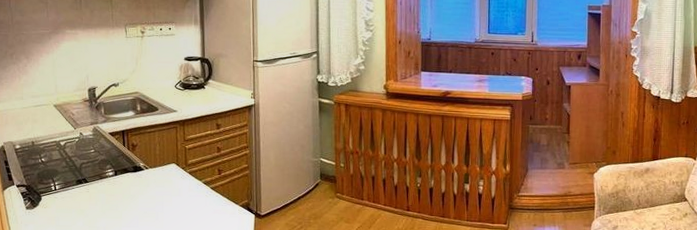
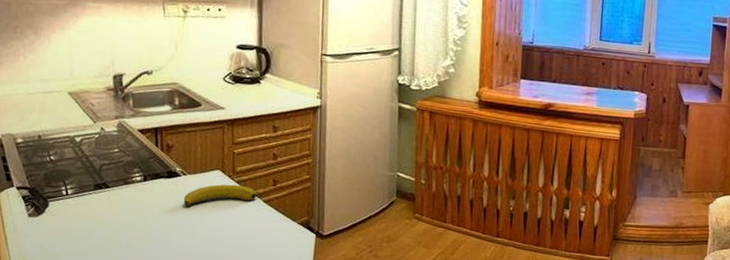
banana: none [147,175,206,195] -> present [184,184,257,206]

